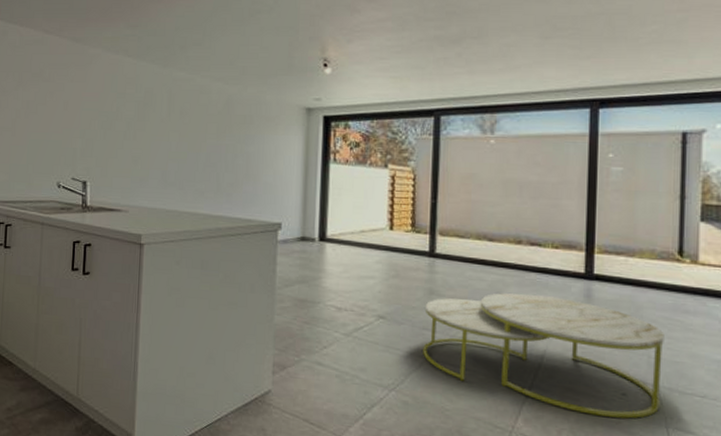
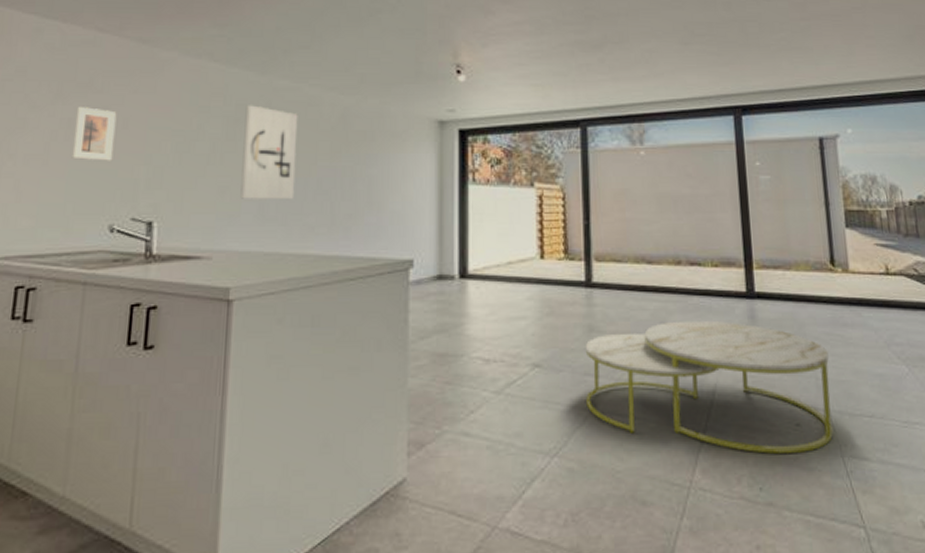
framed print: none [30,91,60,134] -> present [71,106,117,161]
wall art: none [148,92,192,170] -> present [240,105,298,200]

